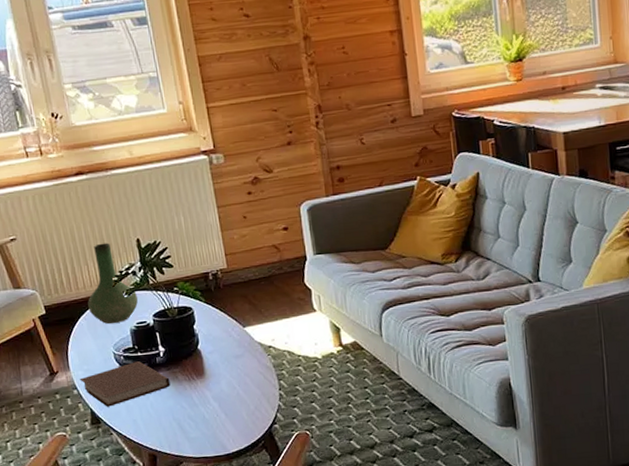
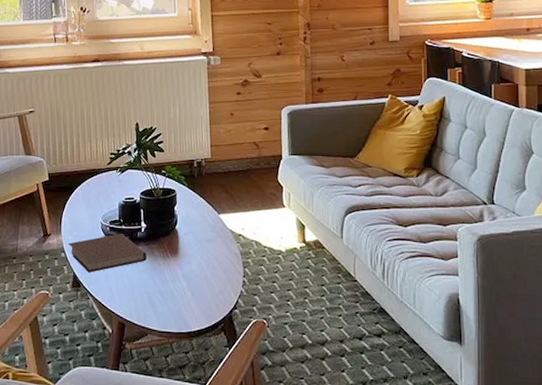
vase: present [88,243,139,324] -> none [86,123,130,197]

